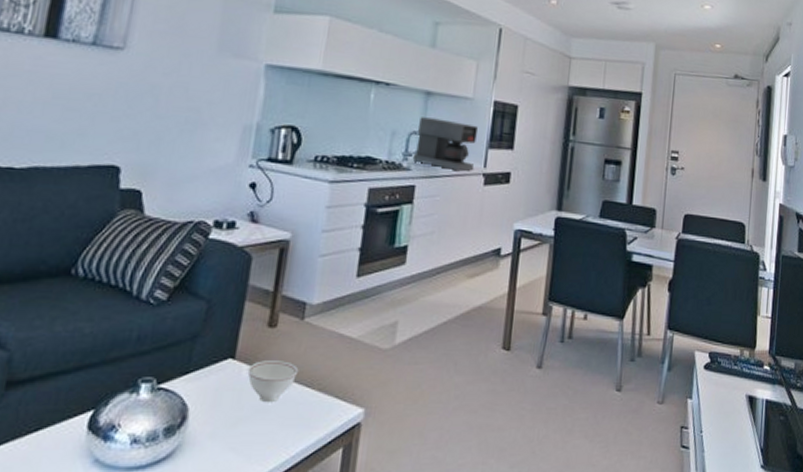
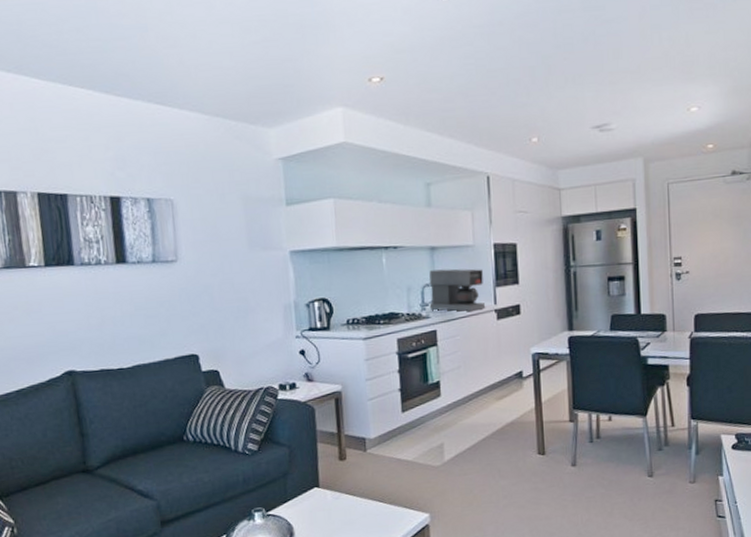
bowl: present [247,361,299,403] -> none [331,484,371,518]

